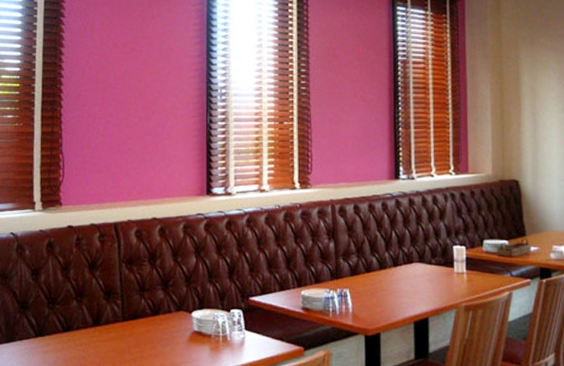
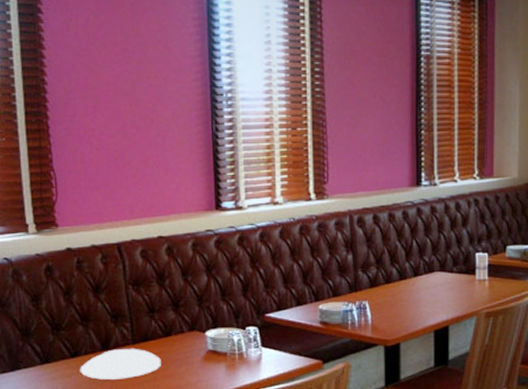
plate: none [71,325,148,356] -> present [80,348,161,380]

